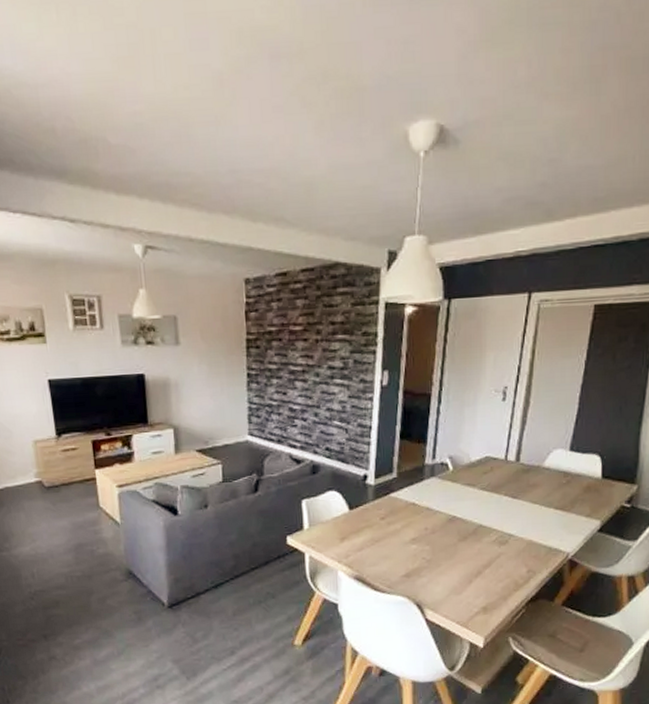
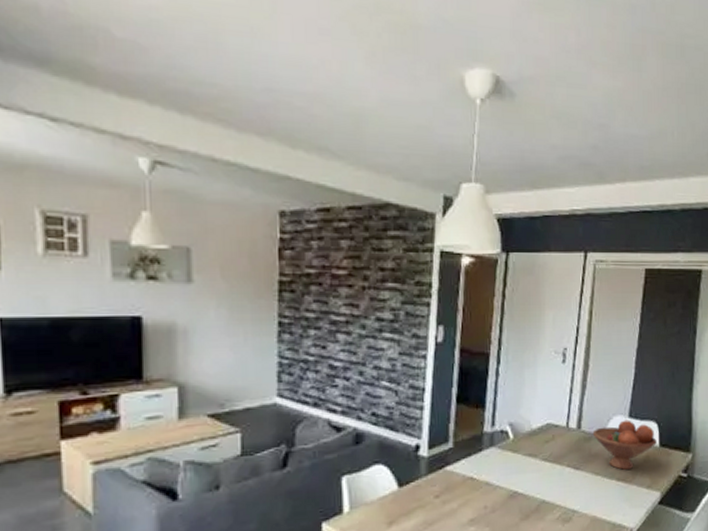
fruit bowl: none [531,453,599,499] -> present [592,420,657,470]

